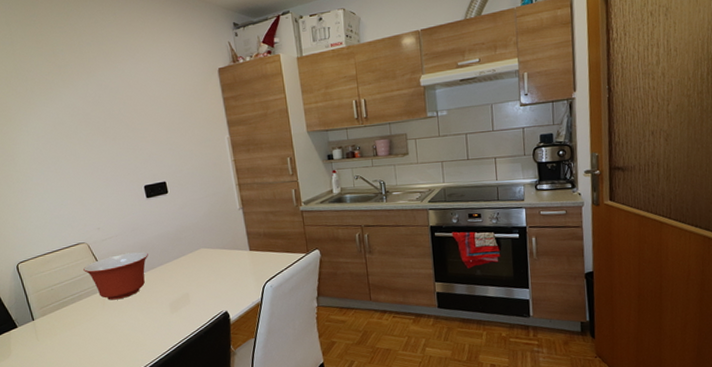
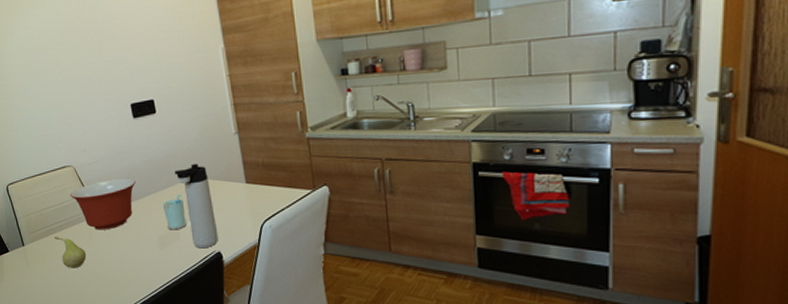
fruit: none [66,309,99,338] -> present [54,236,87,268]
cup: none [174,263,196,296] -> present [163,194,187,230]
thermos bottle: none [185,236,226,310] -> present [174,163,219,249]

